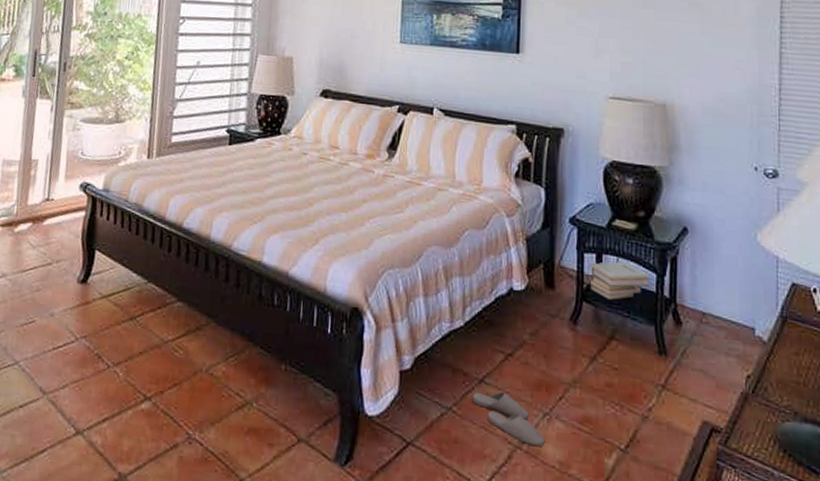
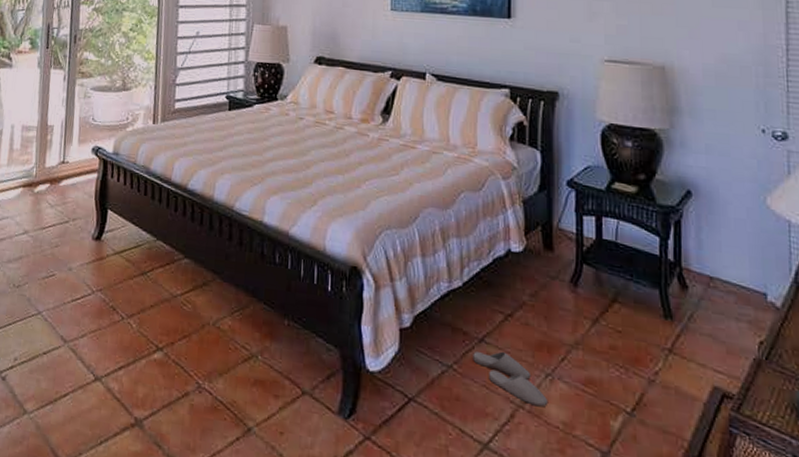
books: present [588,261,650,301] -> none [587,224,653,263]

